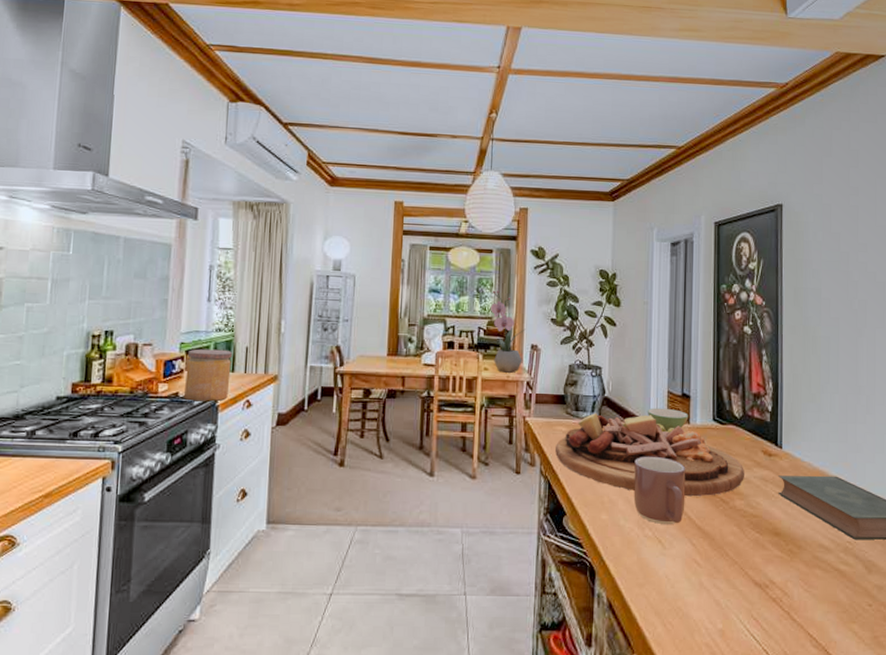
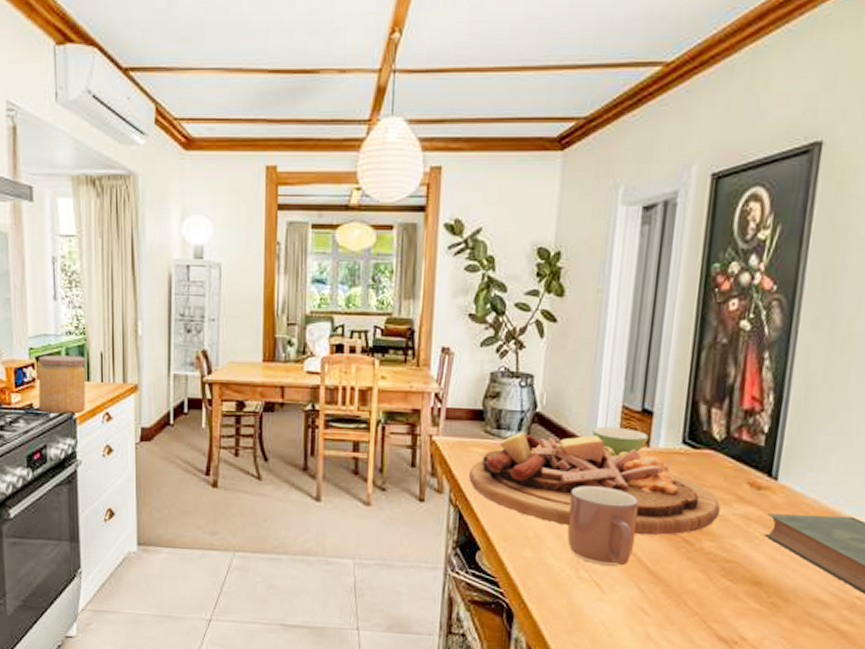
flower arrangement: present [490,290,526,373] -> none [389,279,435,382]

